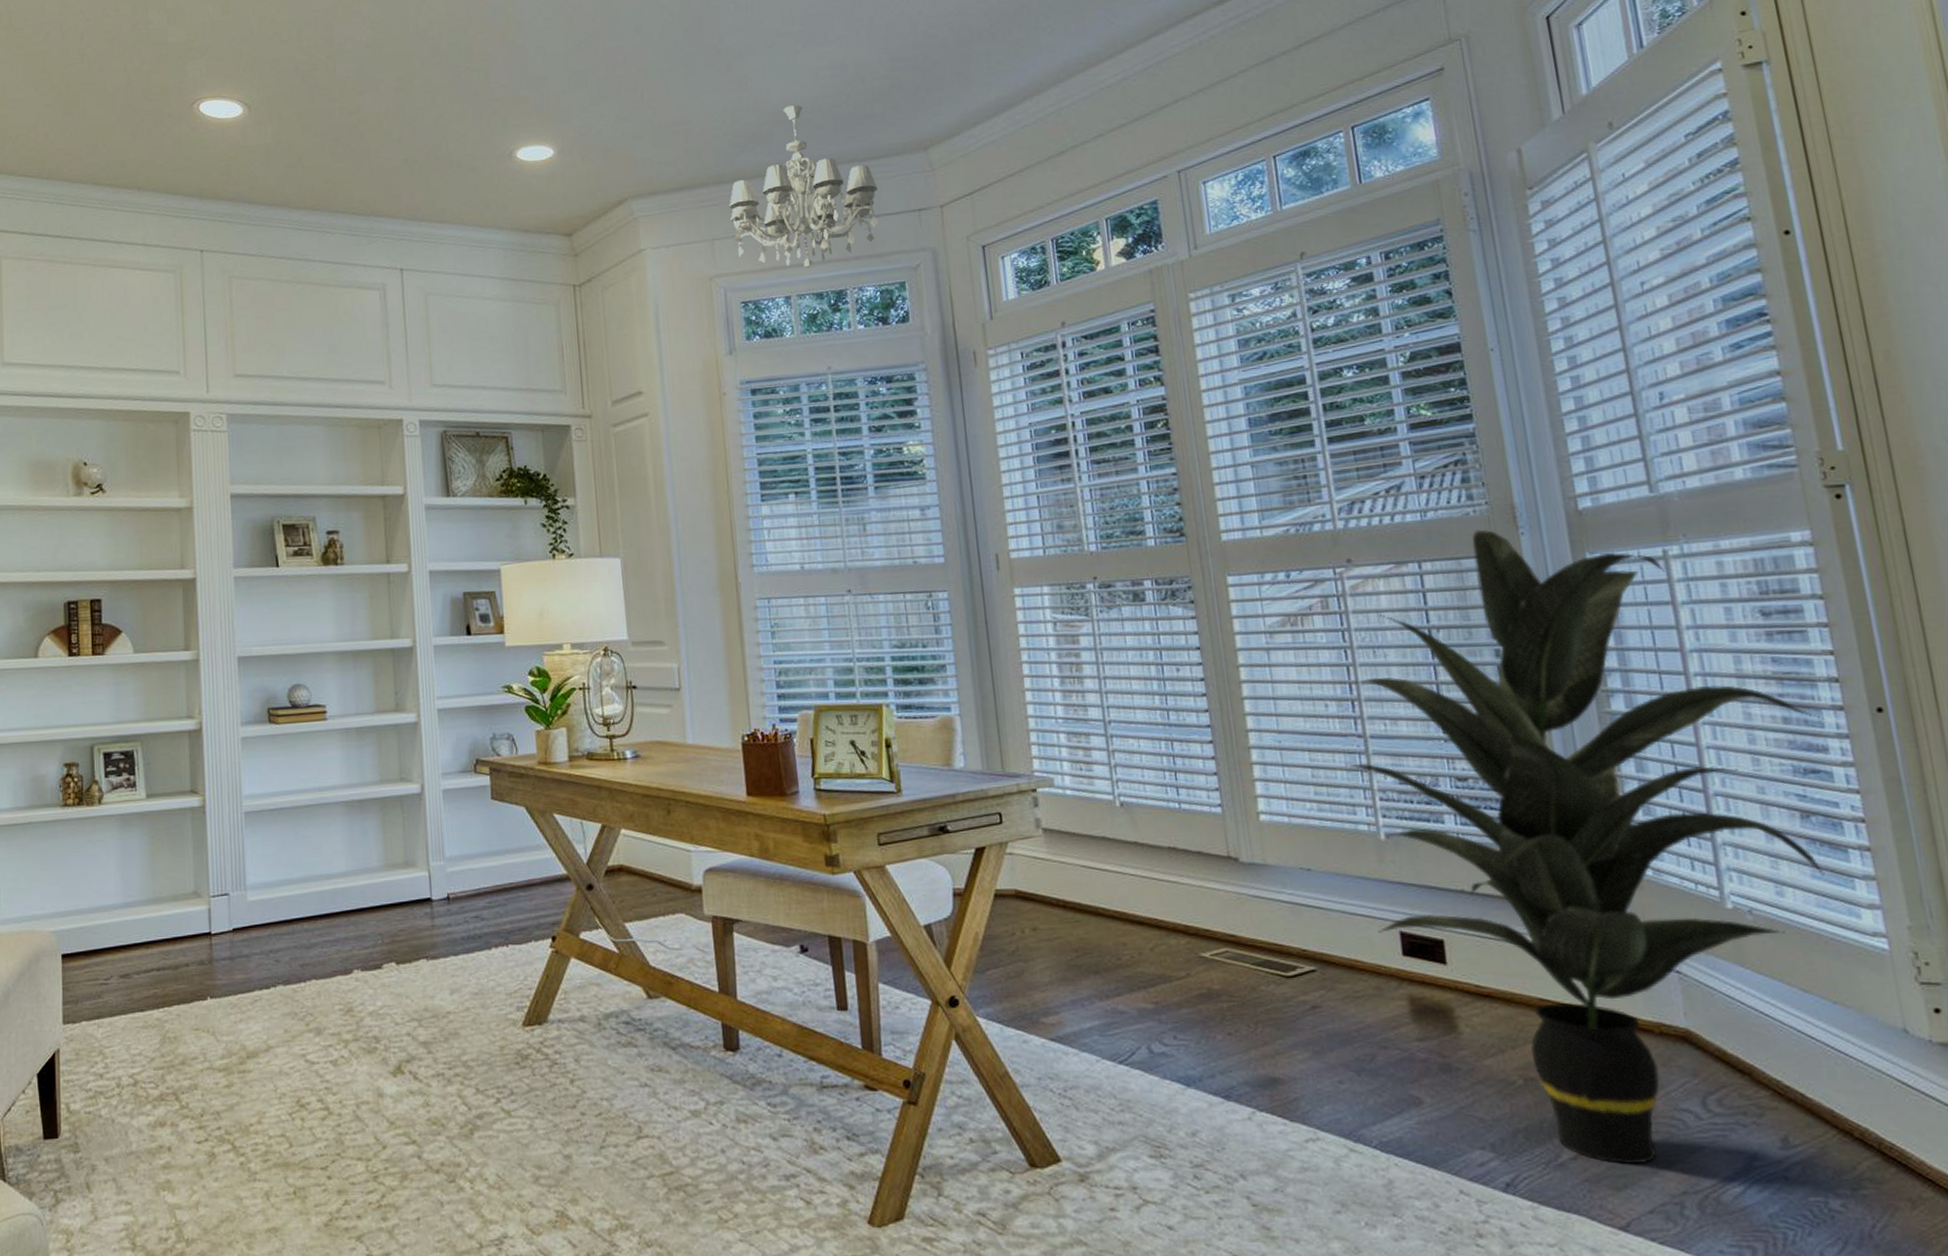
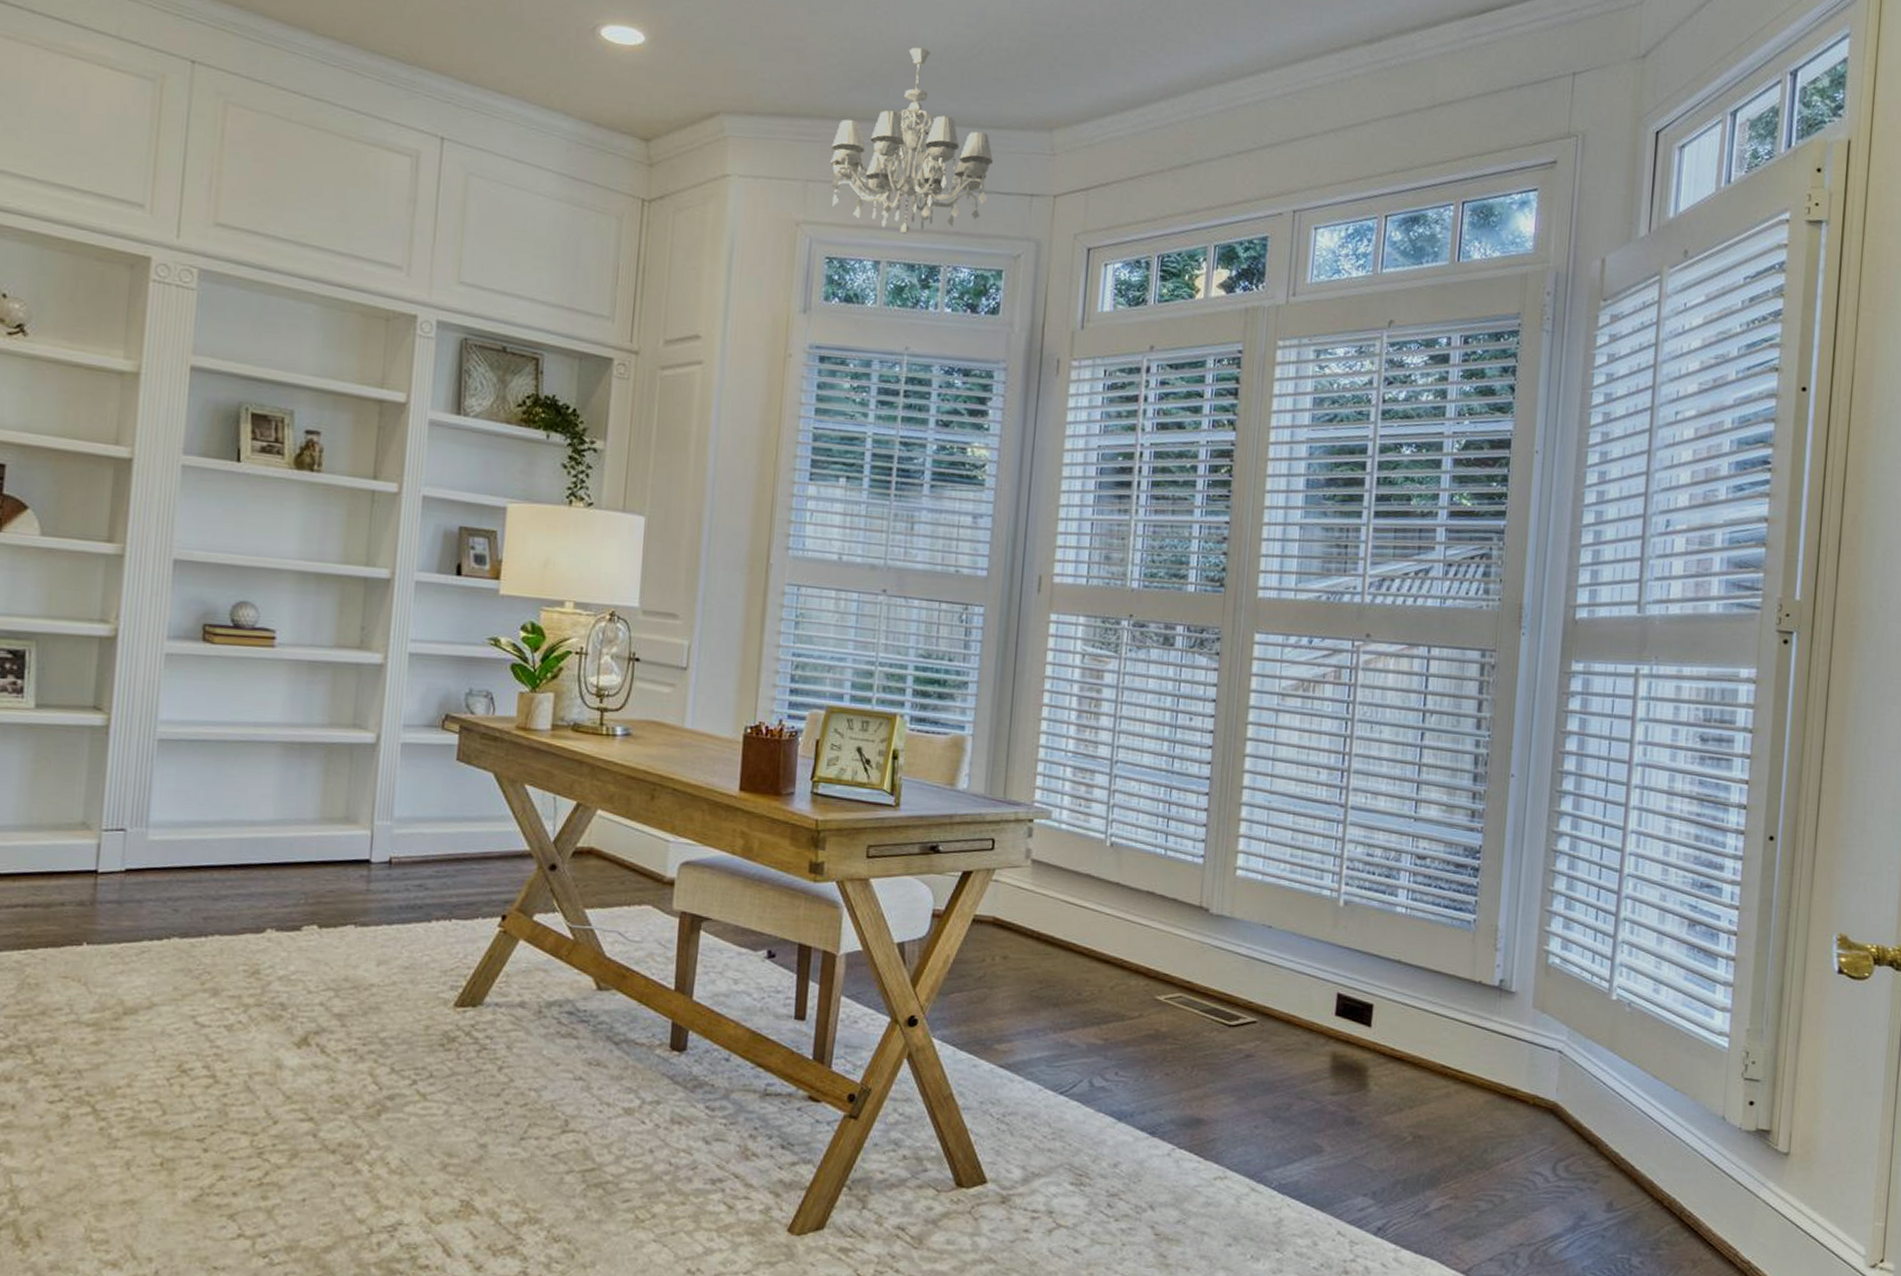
indoor plant: present [1345,529,1825,1165] -> none [1318,623,1727,1218]

